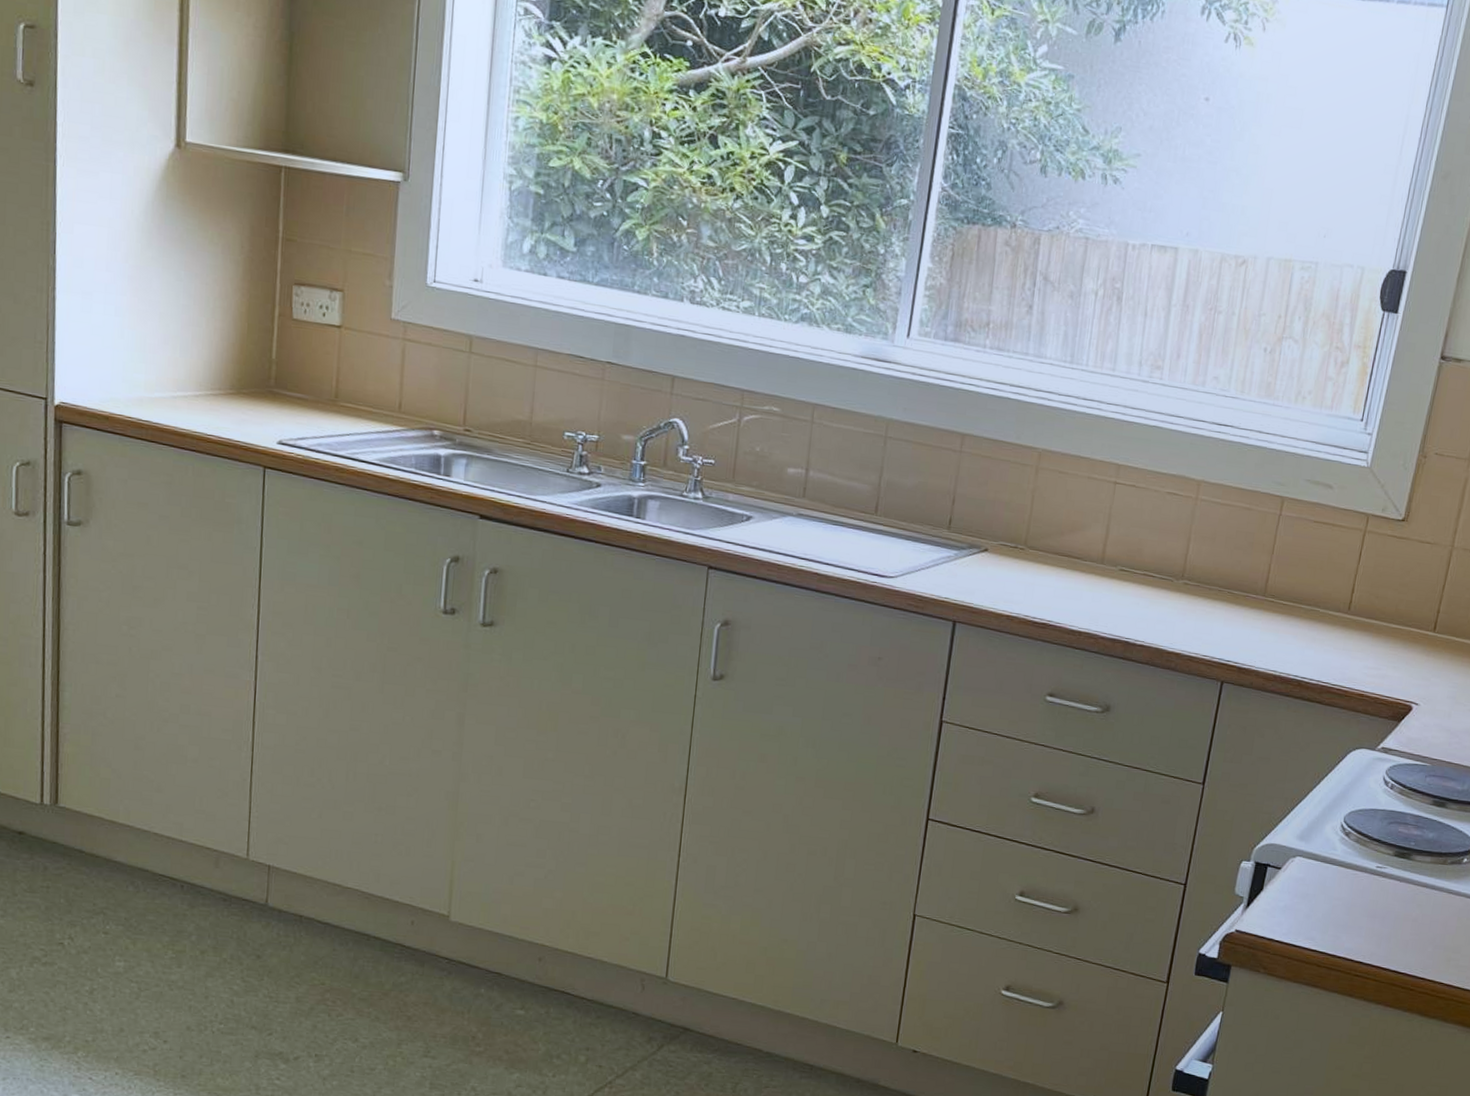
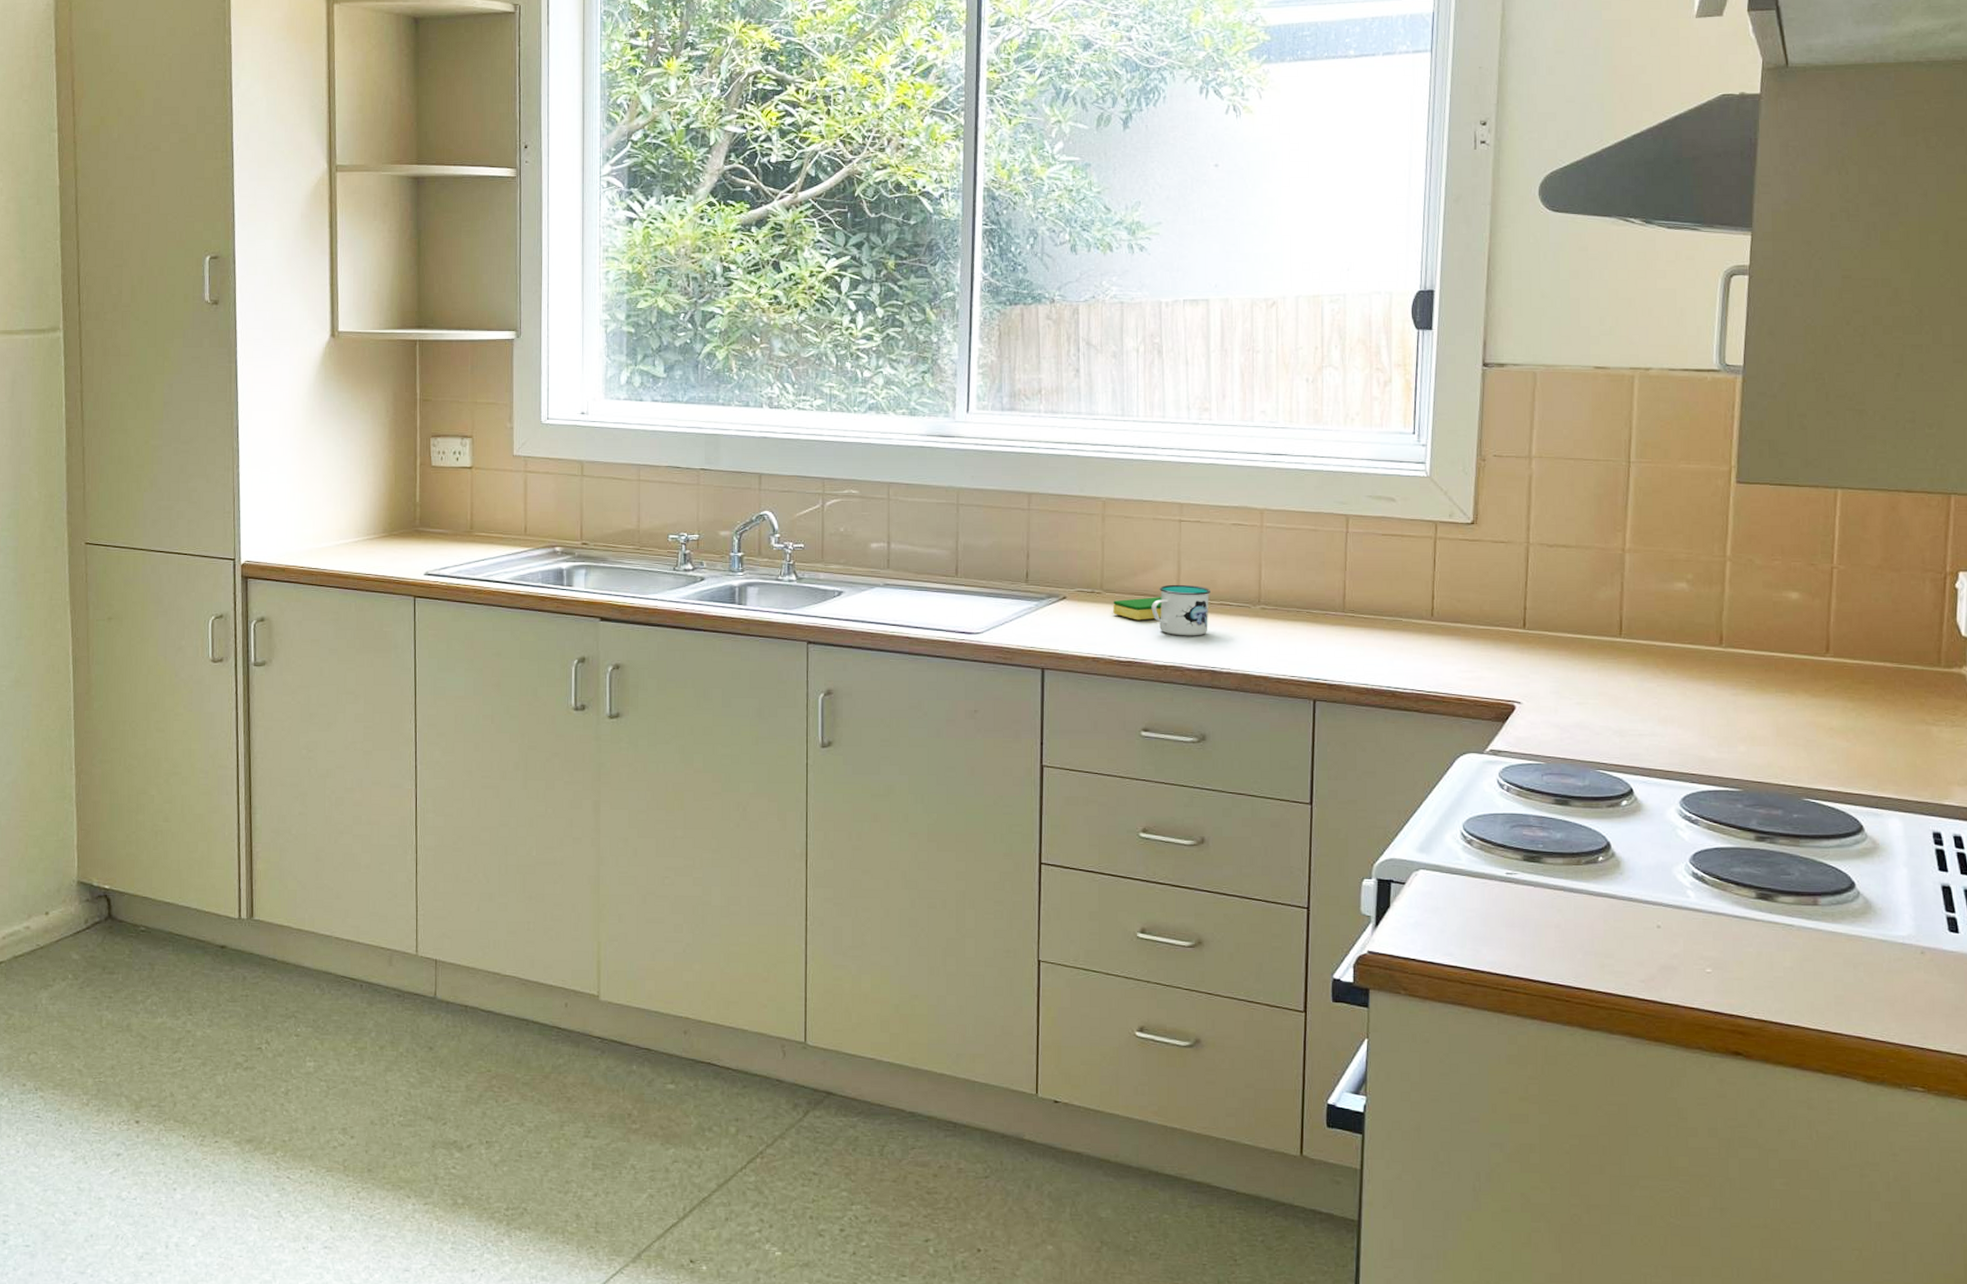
dish sponge: none [1034,558,1086,583] -> present [1113,597,1162,620]
mug: none [1073,548,1137,605] -> present [1151,584,1212,636]

